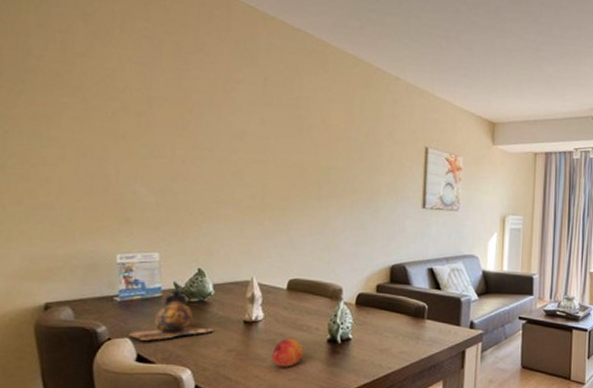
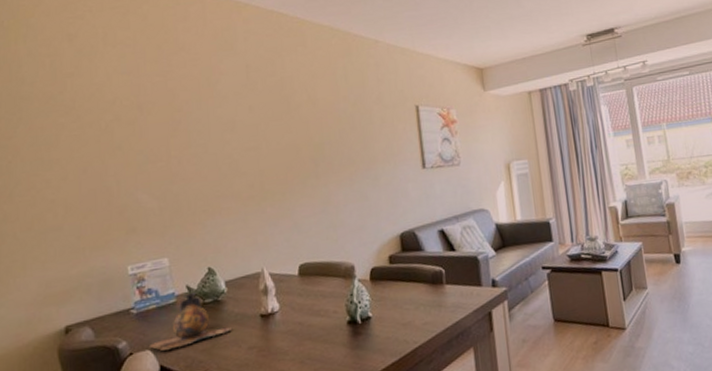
fruit: present [271,338,304,367] -> none [293,325,325,358]

